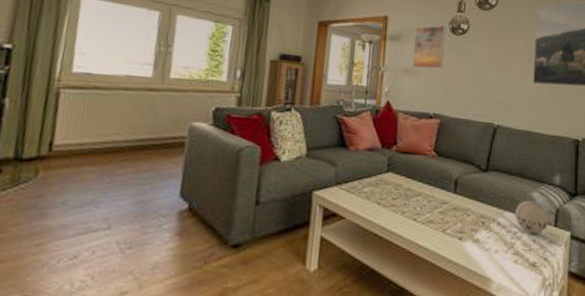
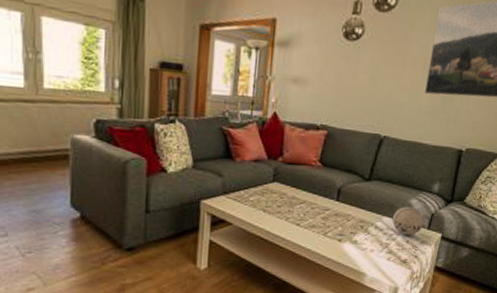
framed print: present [412,25,446,69] -> none [301,29,339,79]

